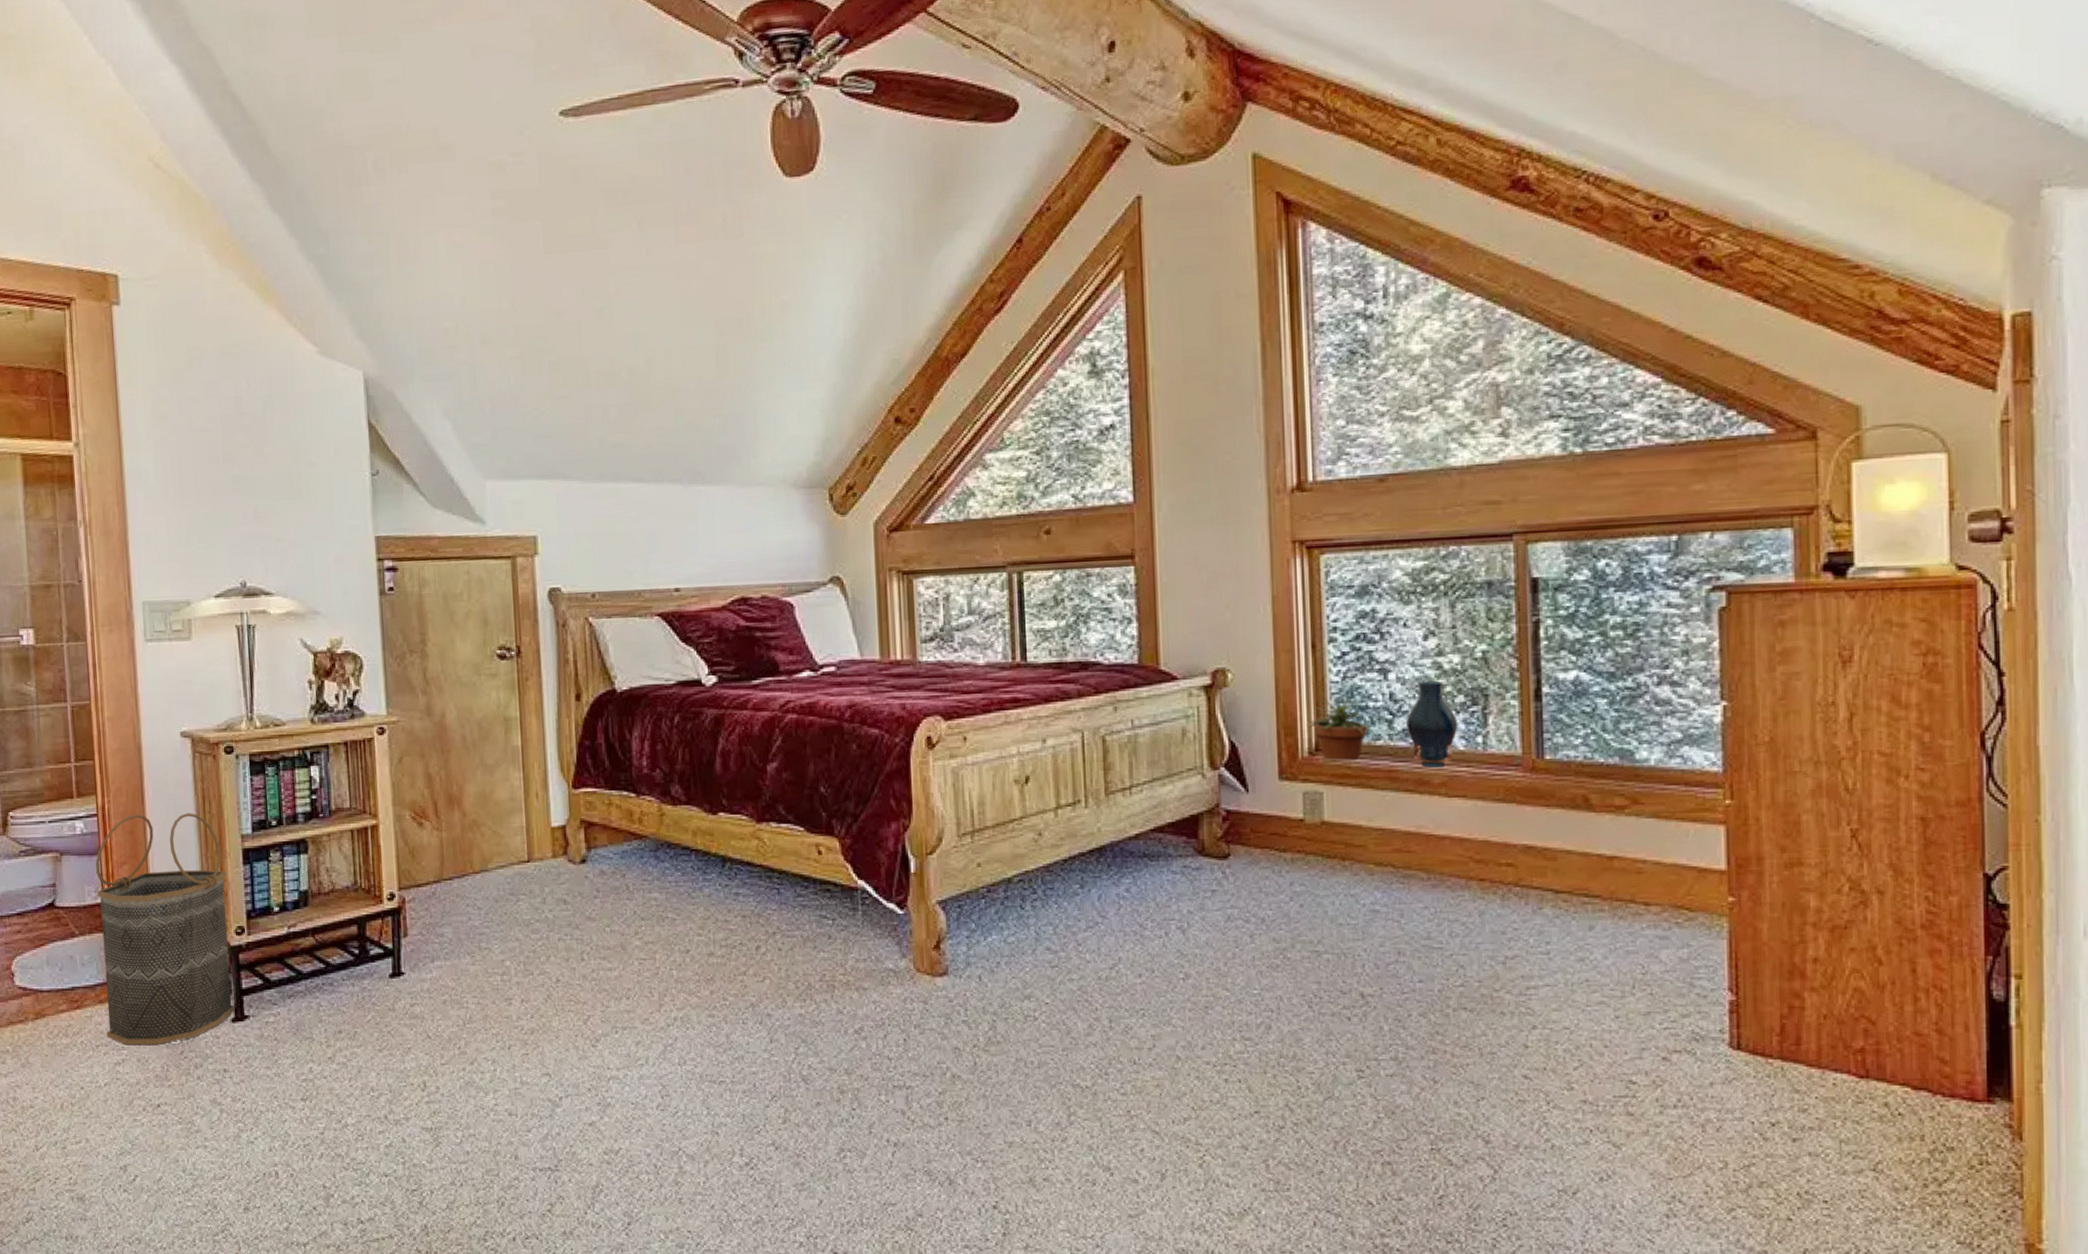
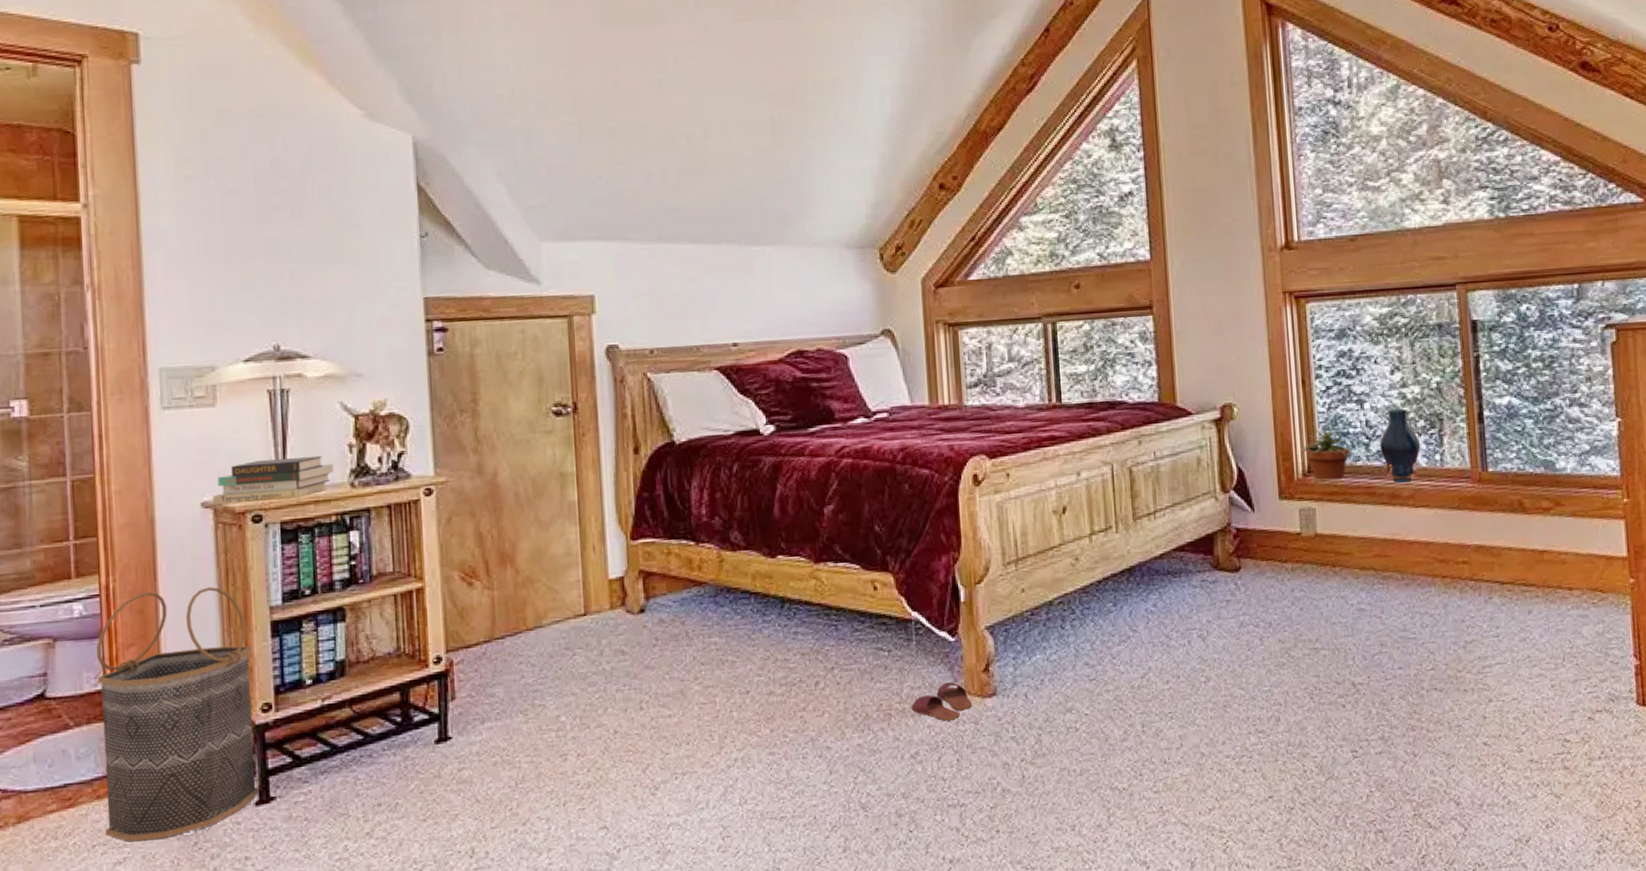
books: none [190,691,295,735] -> present [213,455,333,505]
slippers: none [856,957,921,998] -> present [911,682,972,721]

